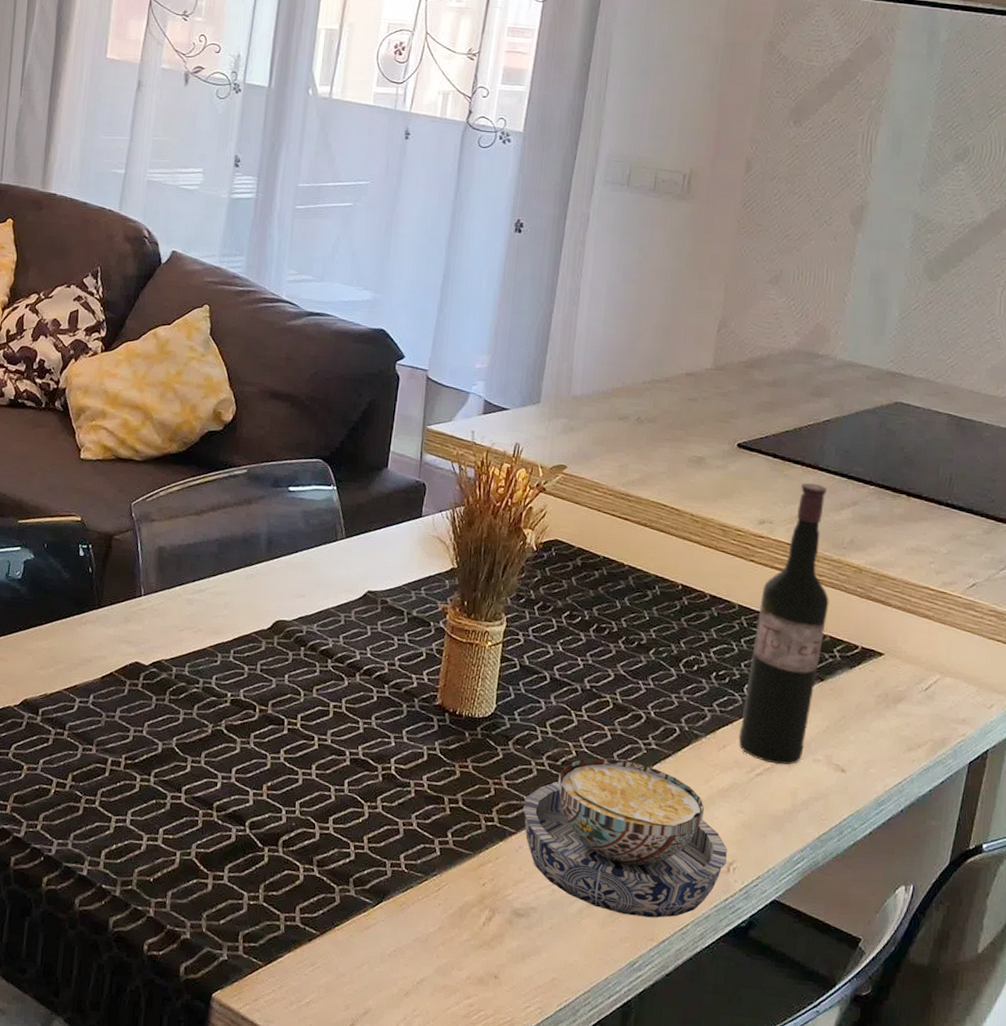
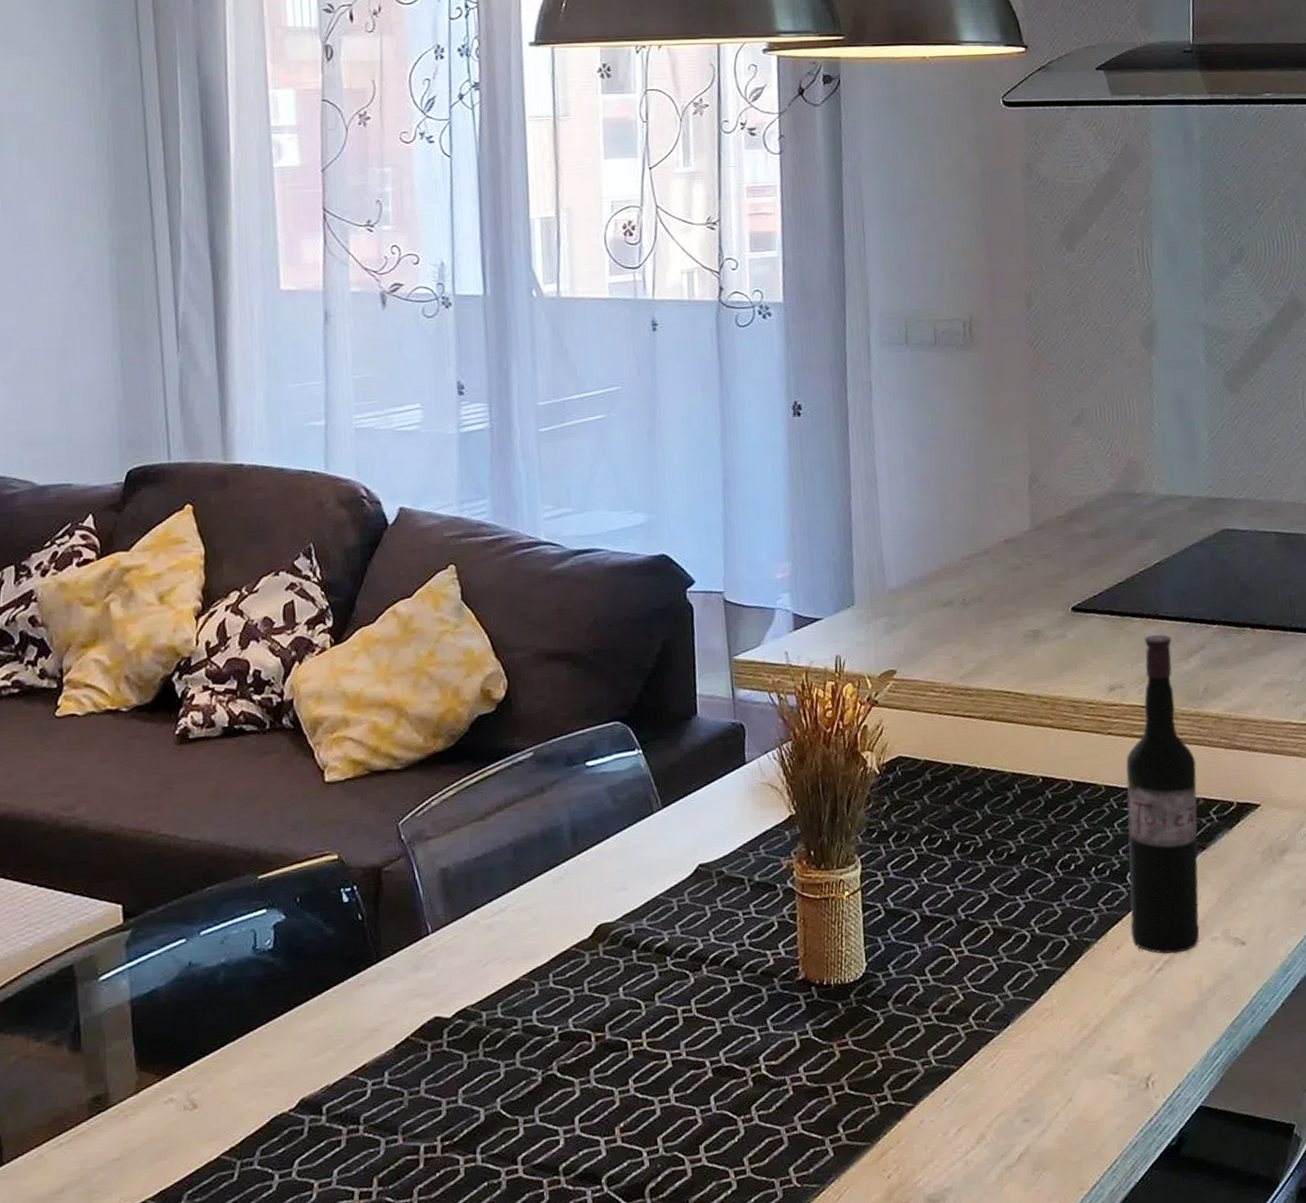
bowl: present [522,758,727,918] -> none [916,990,1143,1169]

